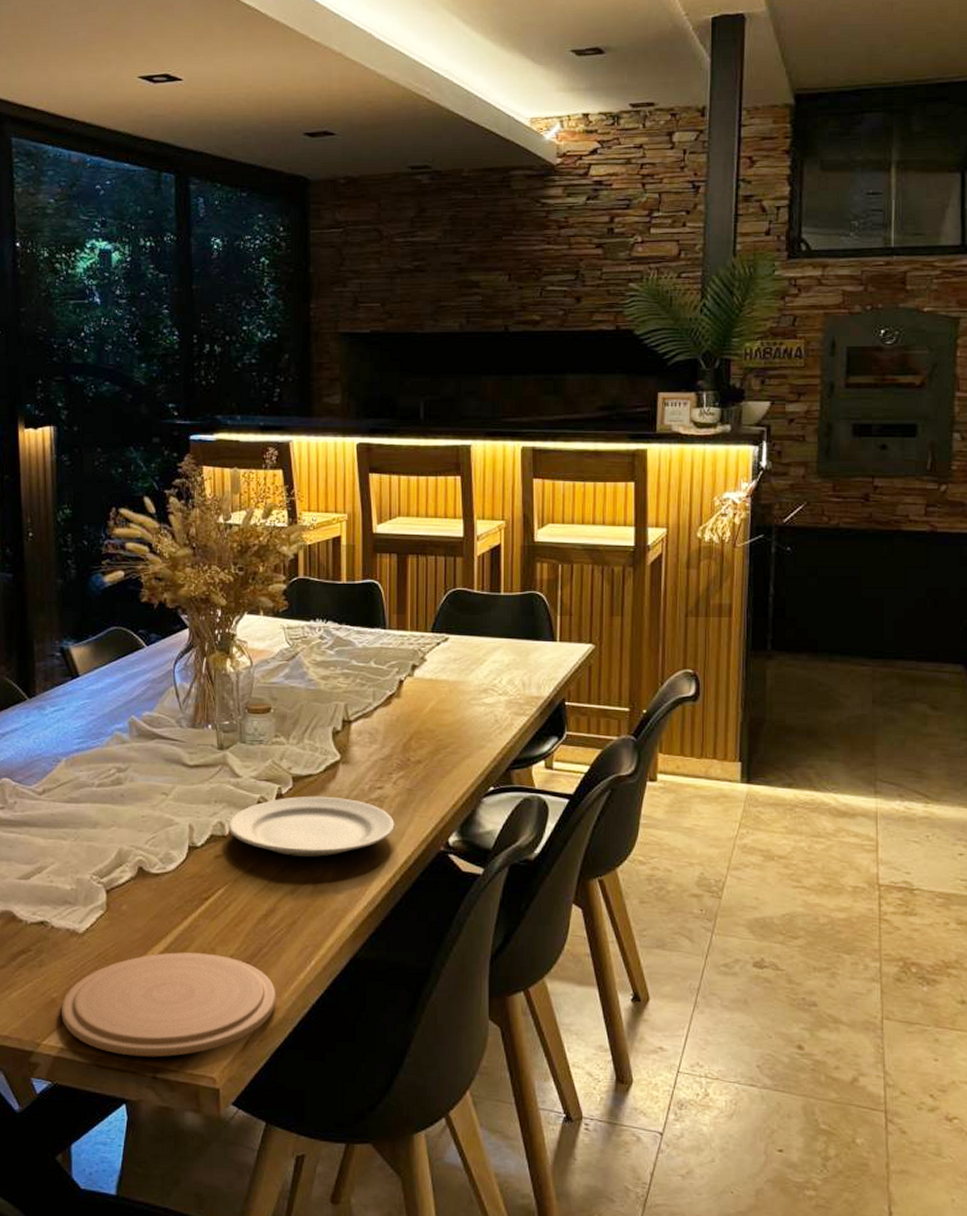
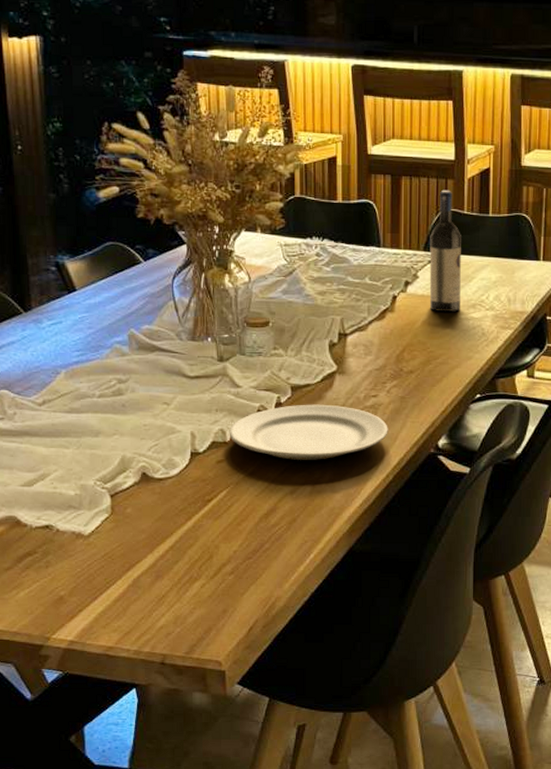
plate: present [62,952,276,1057] -> none [70,550,278,645]
wine bottle: none [438,568,471,698] -> present [429,190,461,313]

